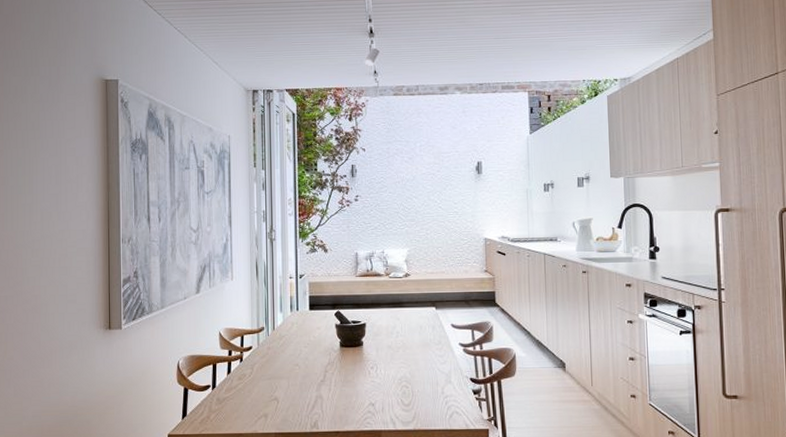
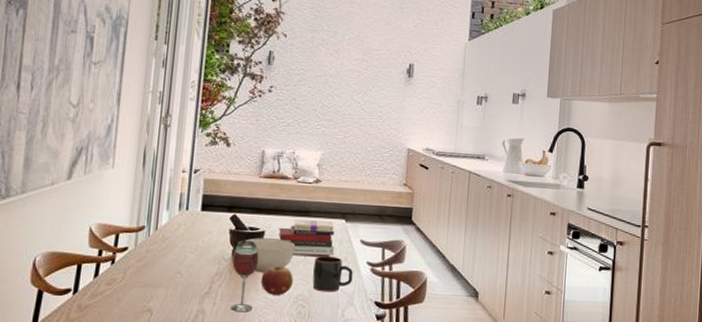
wineglass: none [341,332,363,396] -> present [231,240,259,313]
bowl: none [350,329,393,360] -> present [245,237,295,273]
fruit: none [367,352,395,379] -> present [260,265,293,295]
books: none [378,309,429,343] -> present [278,219,335,258]
mug: none [412,341,448,373] -> present [312,256,353,293]

